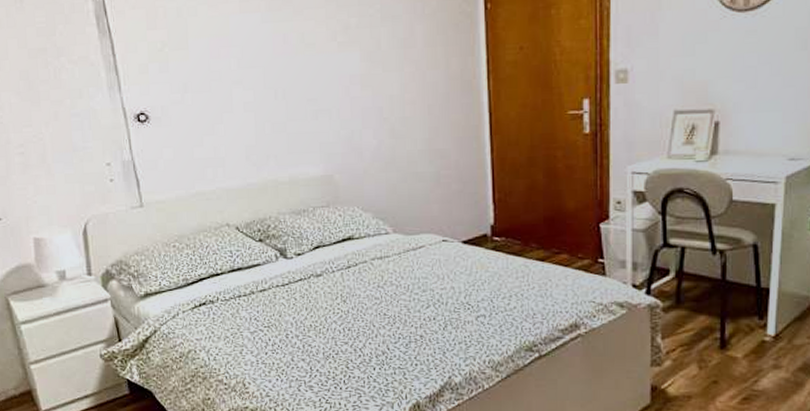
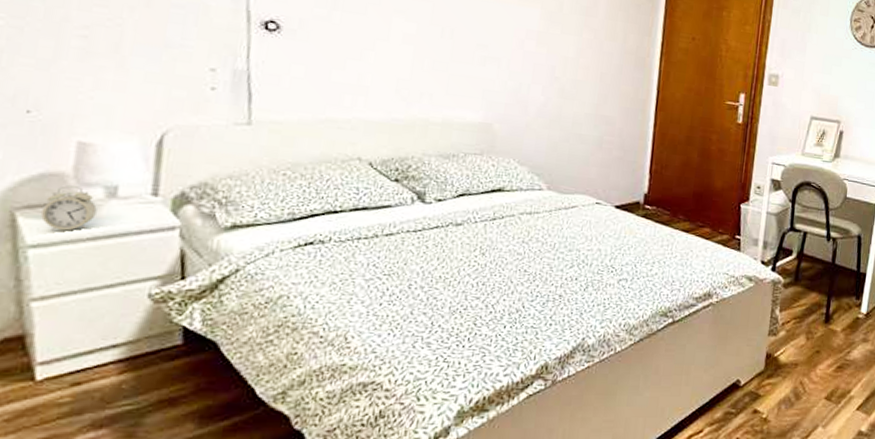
alarm clock: none [23,274,56,311] -> present [41,185,97,232]

